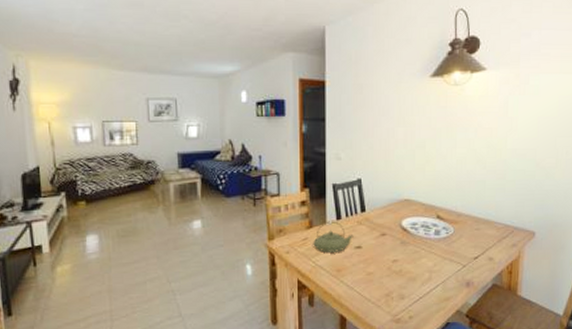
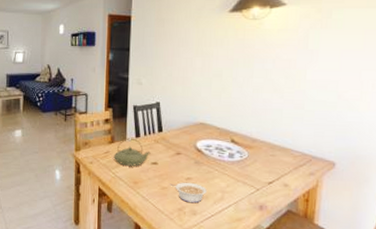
legume: none [376,264,414,287] -> present [170,182,207,204]

